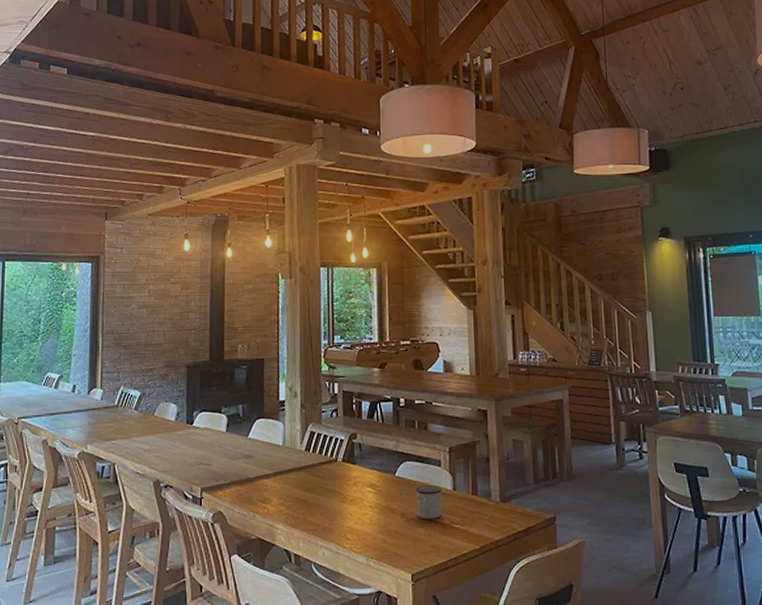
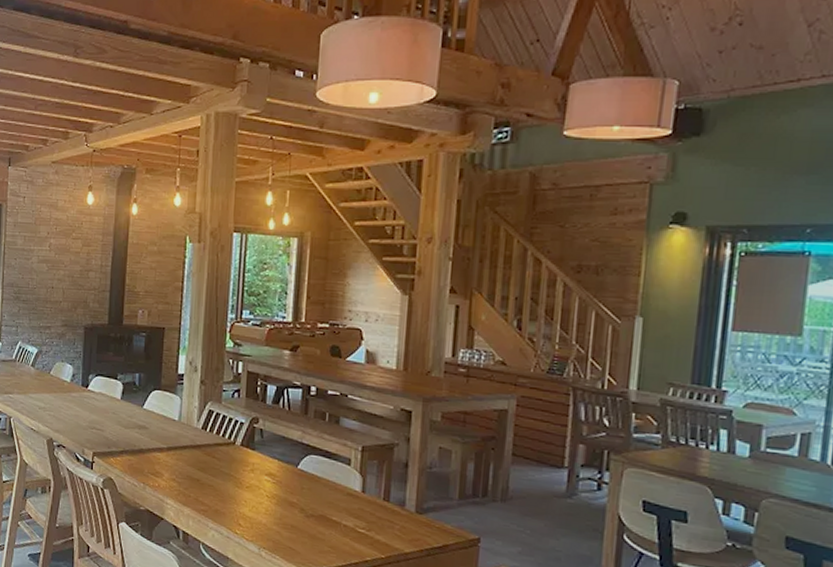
mug: present [415,485,442,519] -> none [318,482,349,520]

